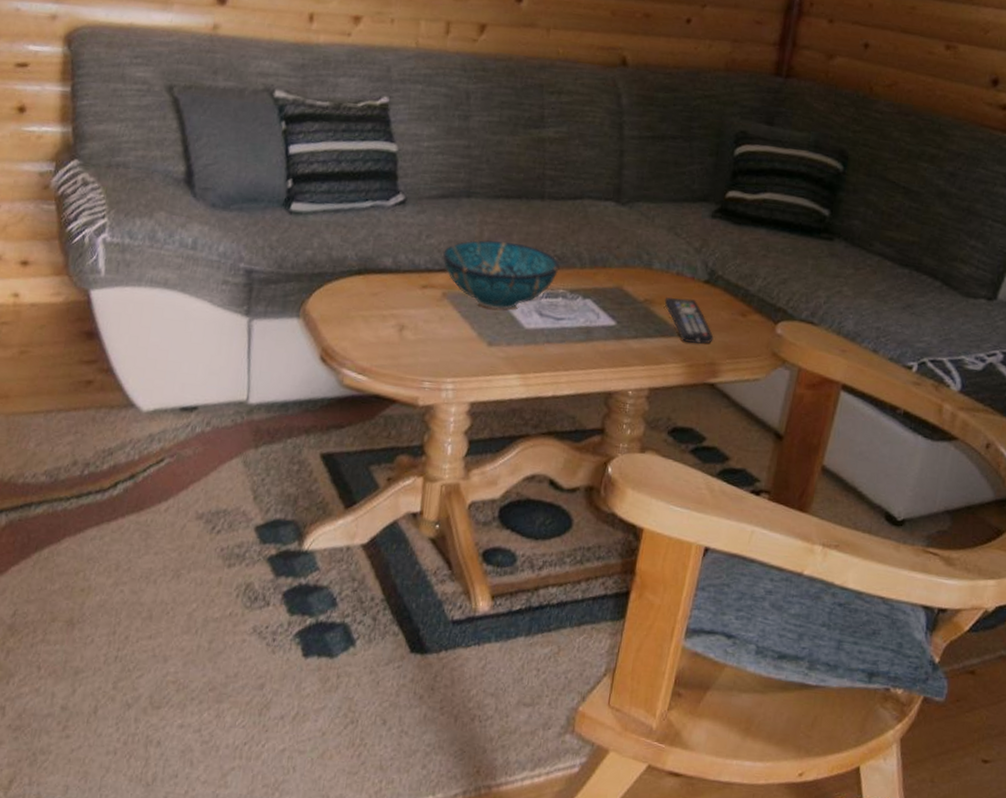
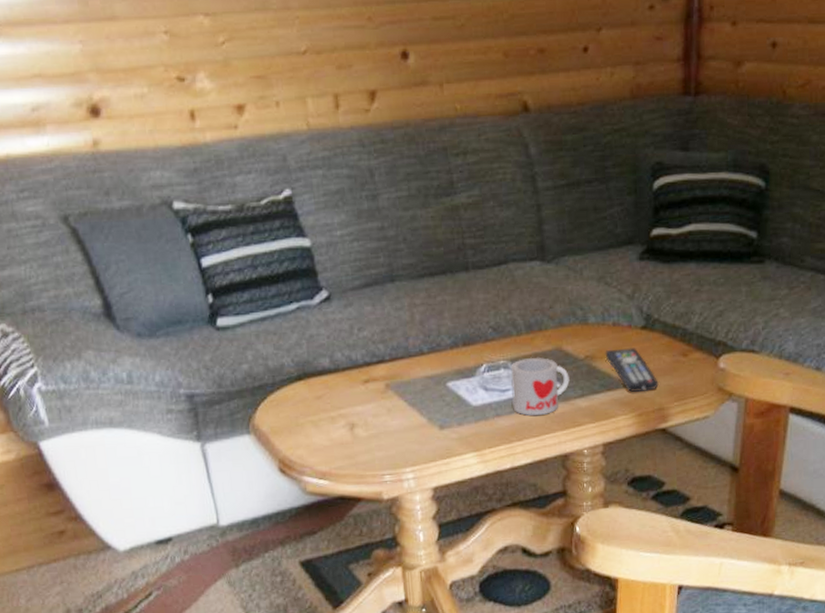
decorative bowl: present [443,239,561,311] -> none [378,320,498,393]
mug: none [564,291,626,350] -> present [511,357,570,416]

